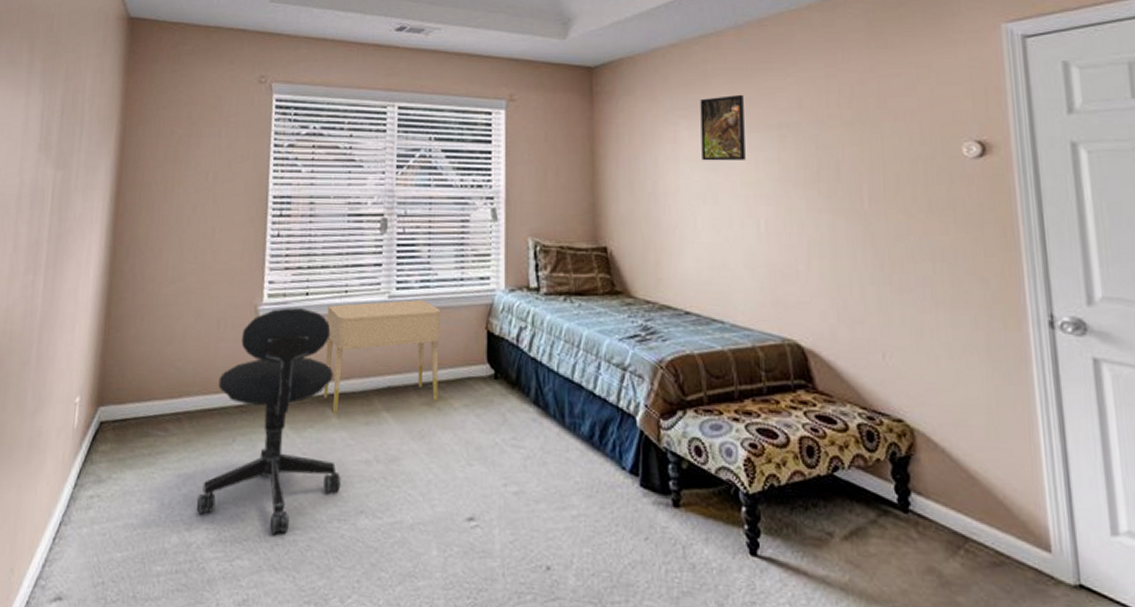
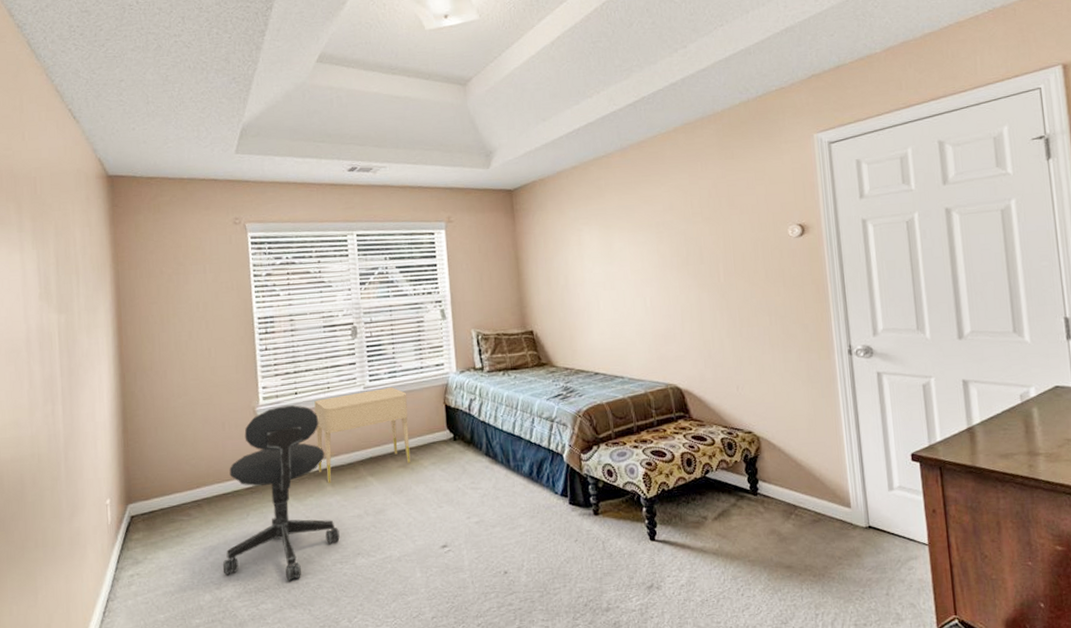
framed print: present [700,94,746,161] -> none [597,202,634,257]

